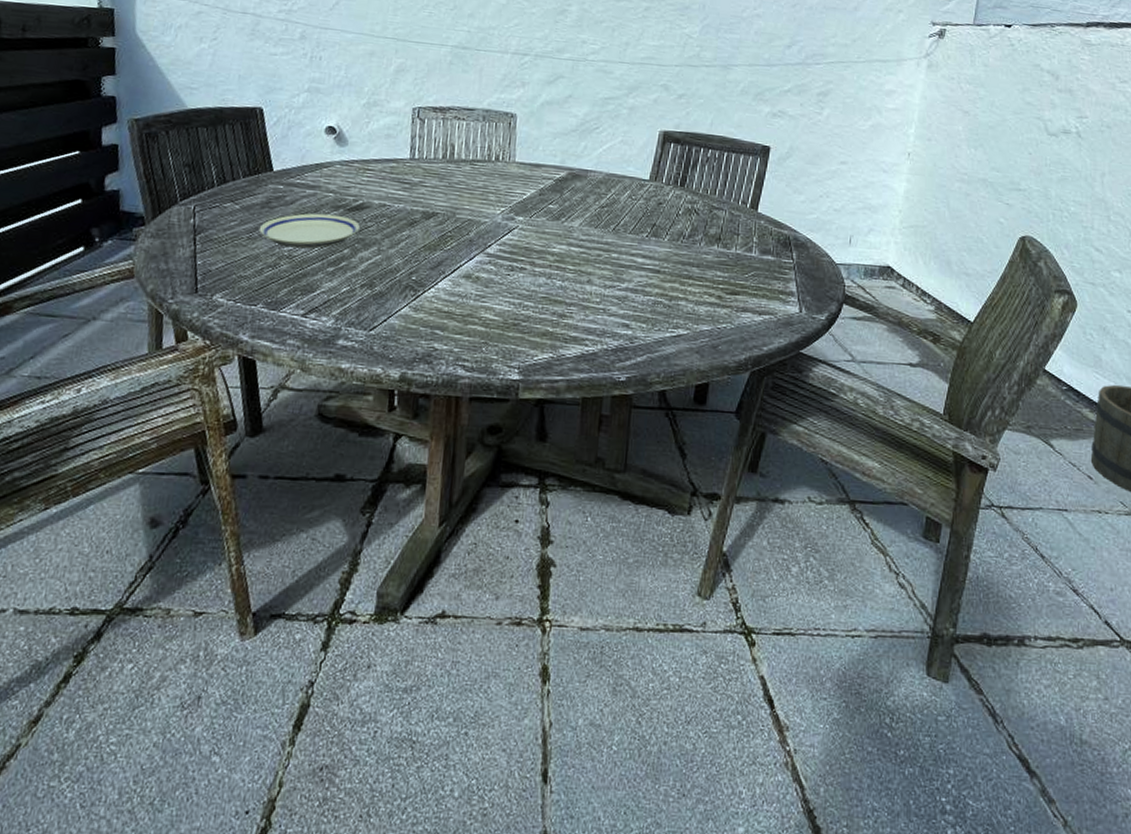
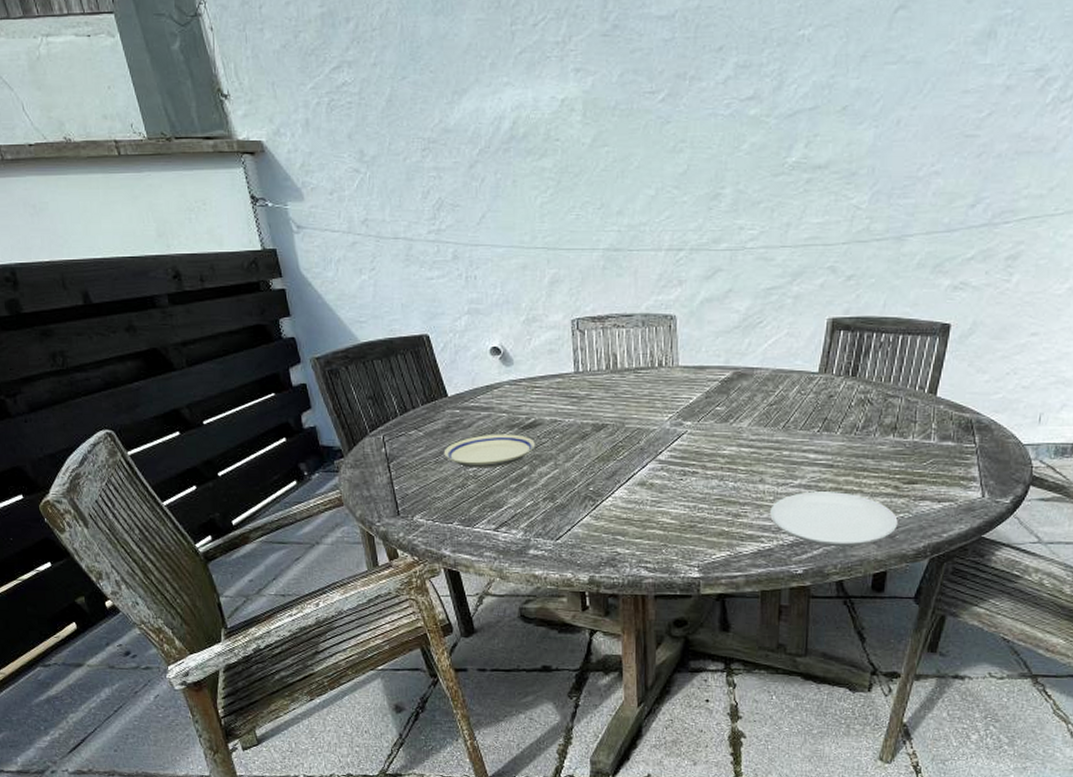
plate: none [596,295,721,355] -> present [770,491,898,546]

